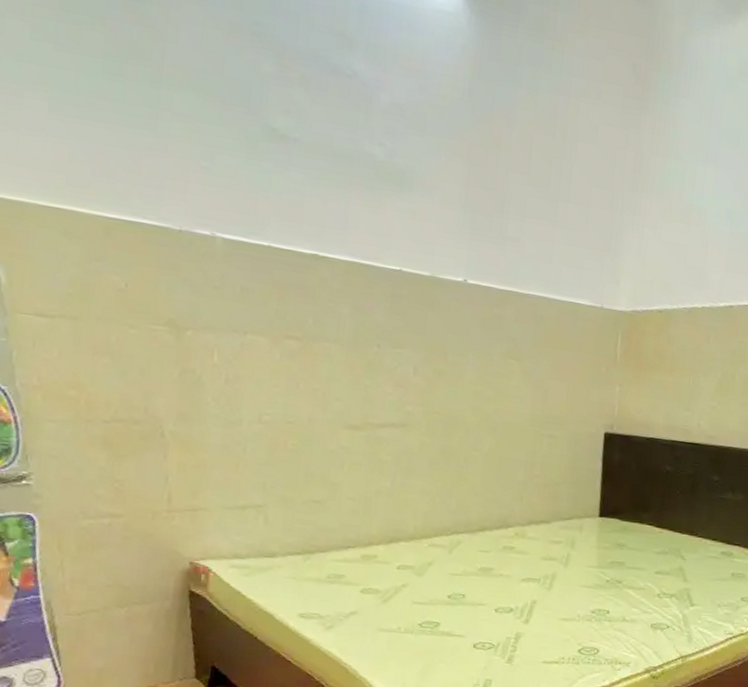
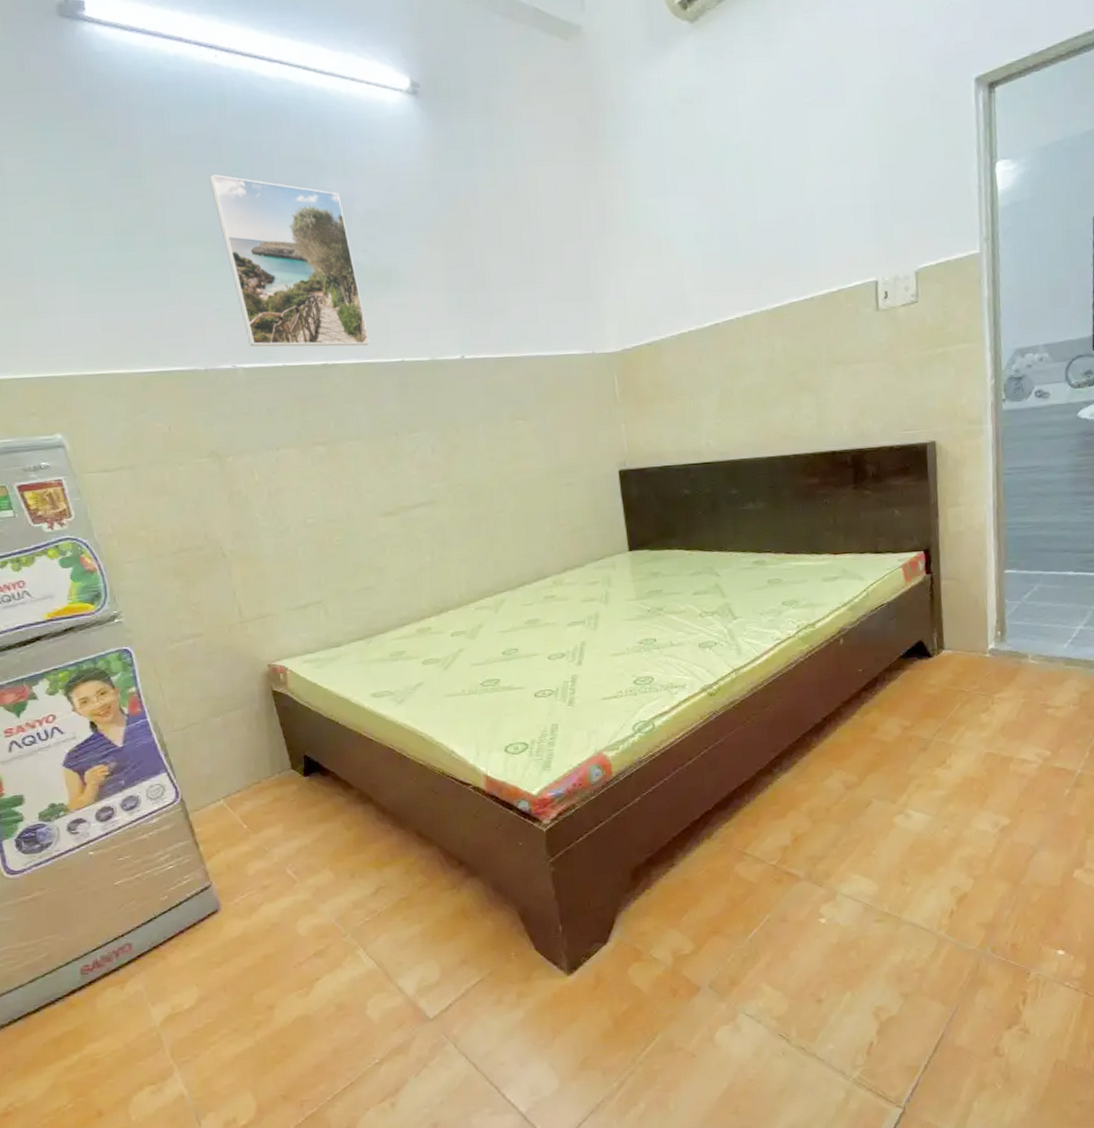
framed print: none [223,20,369,245] -> present [209,174,370,347]

